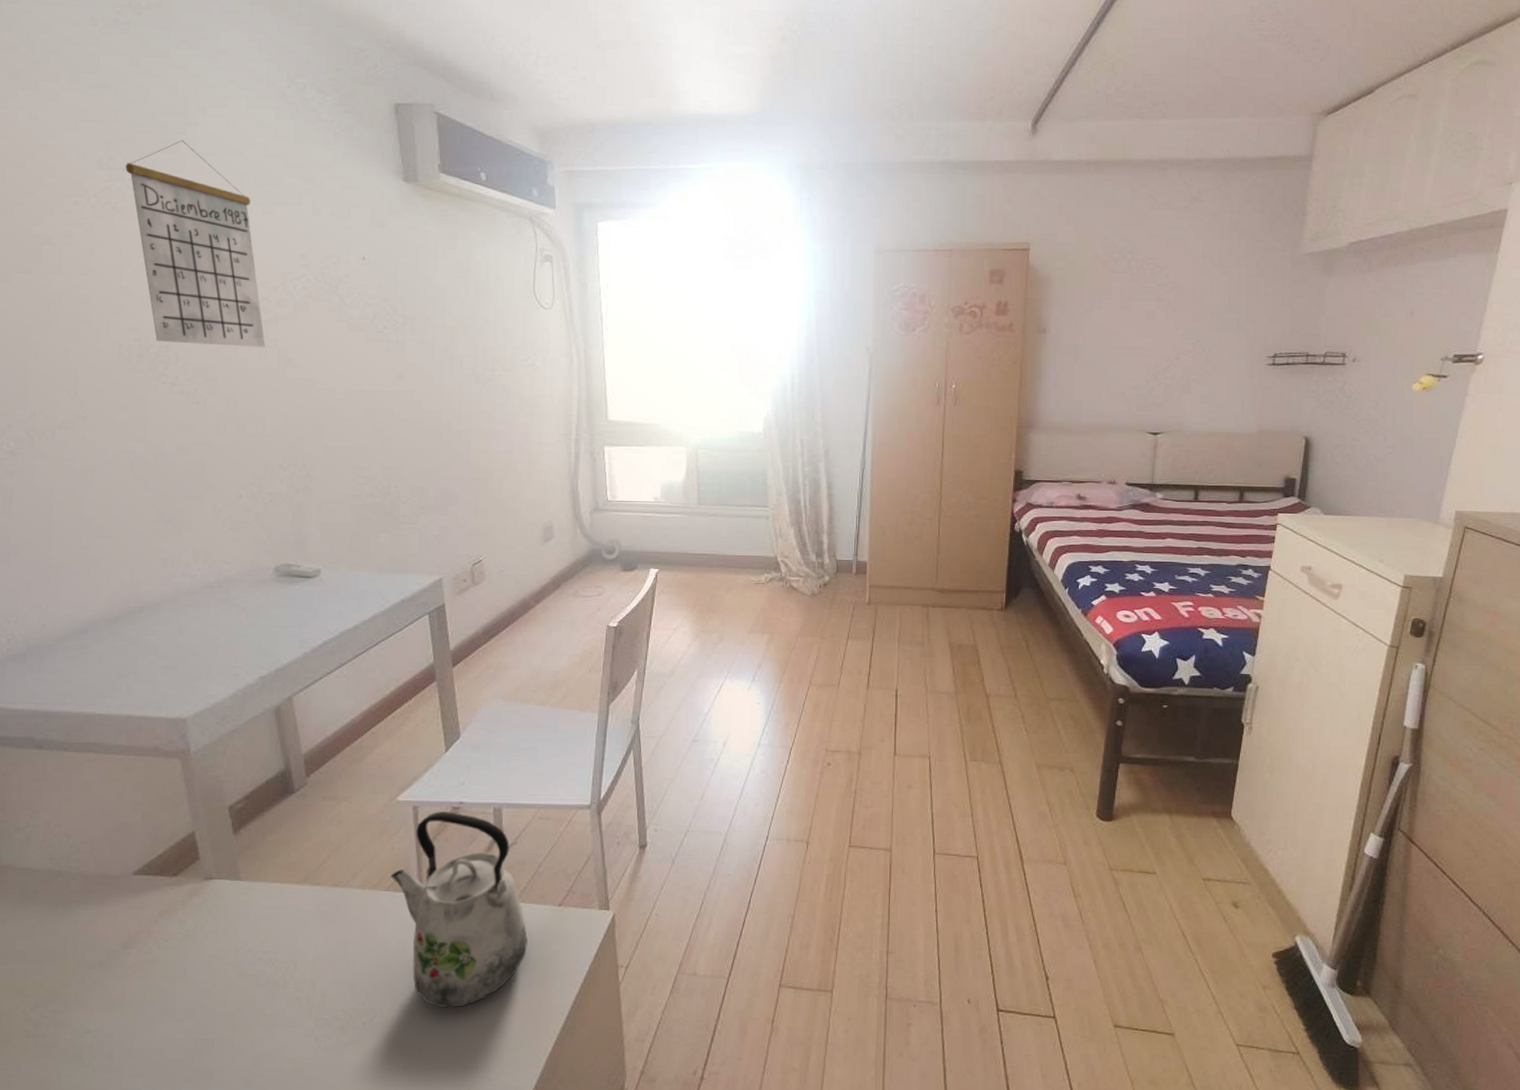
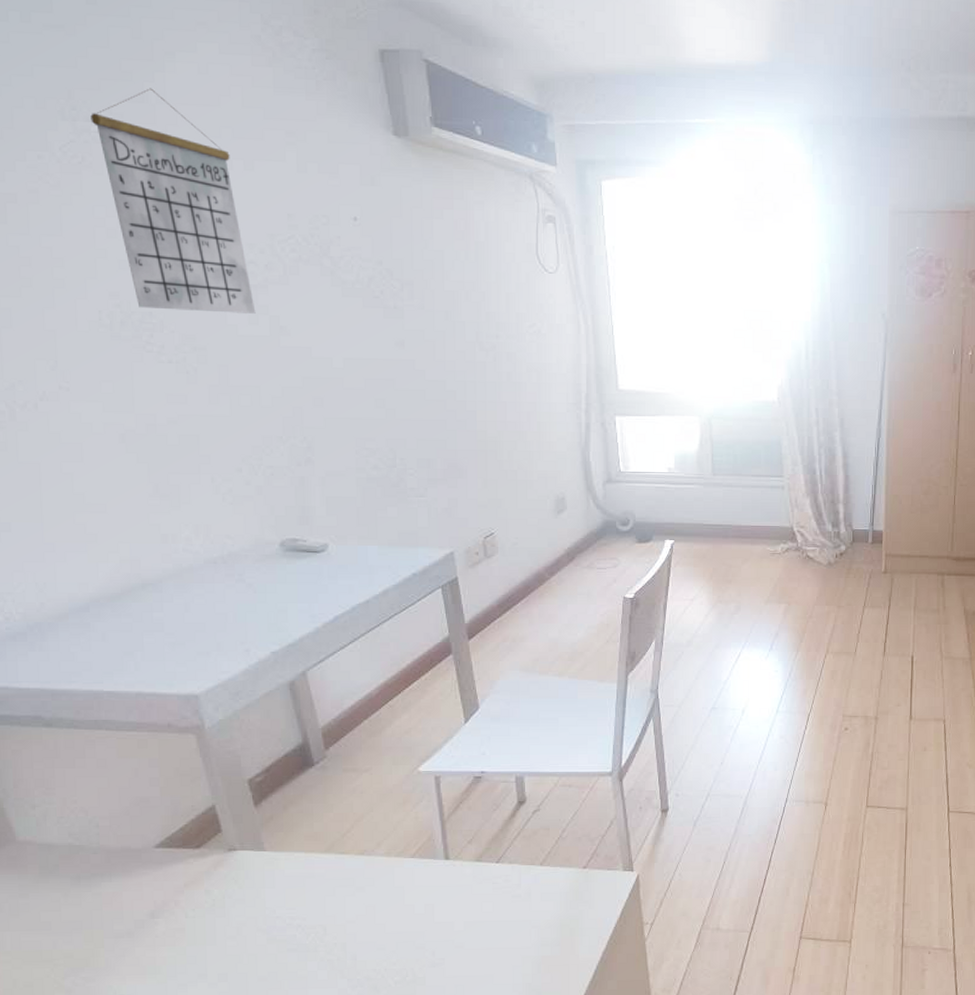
kettle: present [390,811,528,1008] -> none [415,781,554,966]

